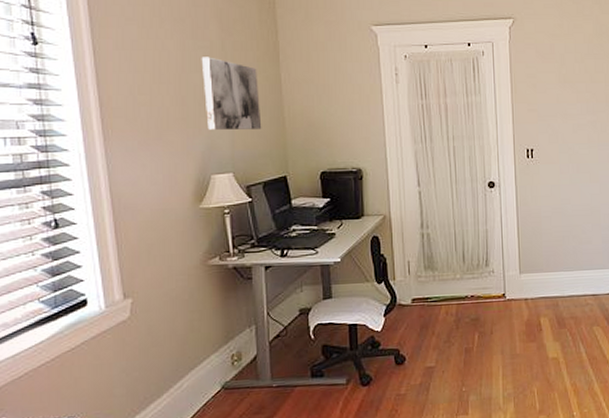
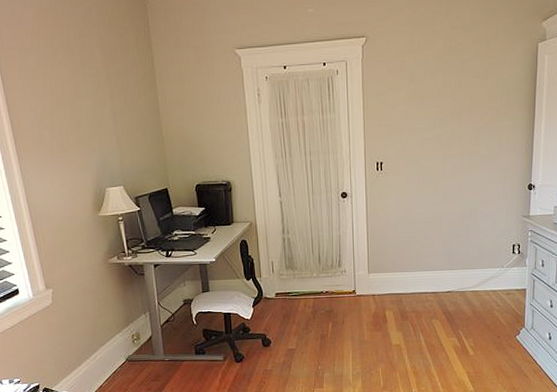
wall art: present [201,57,262,130] -> none [90,83,145,149]

